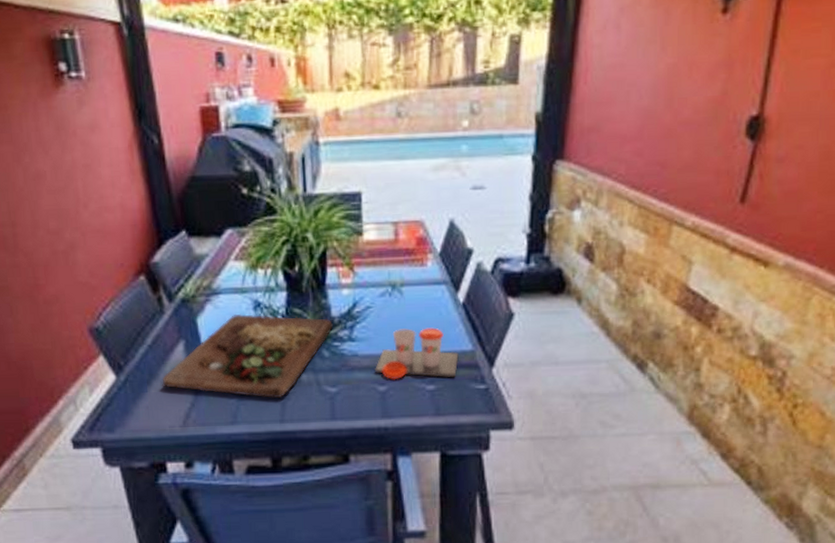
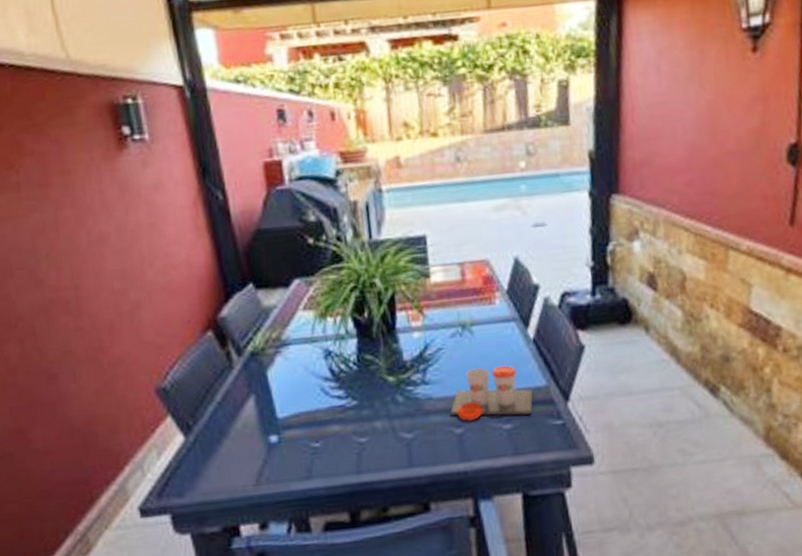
cutting board: present [162,313,334,399] -> none [233,362,406,450]

